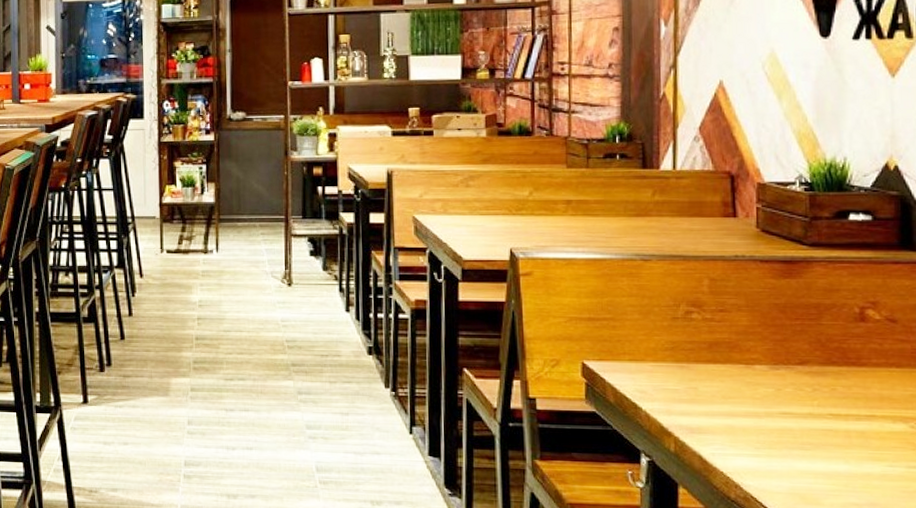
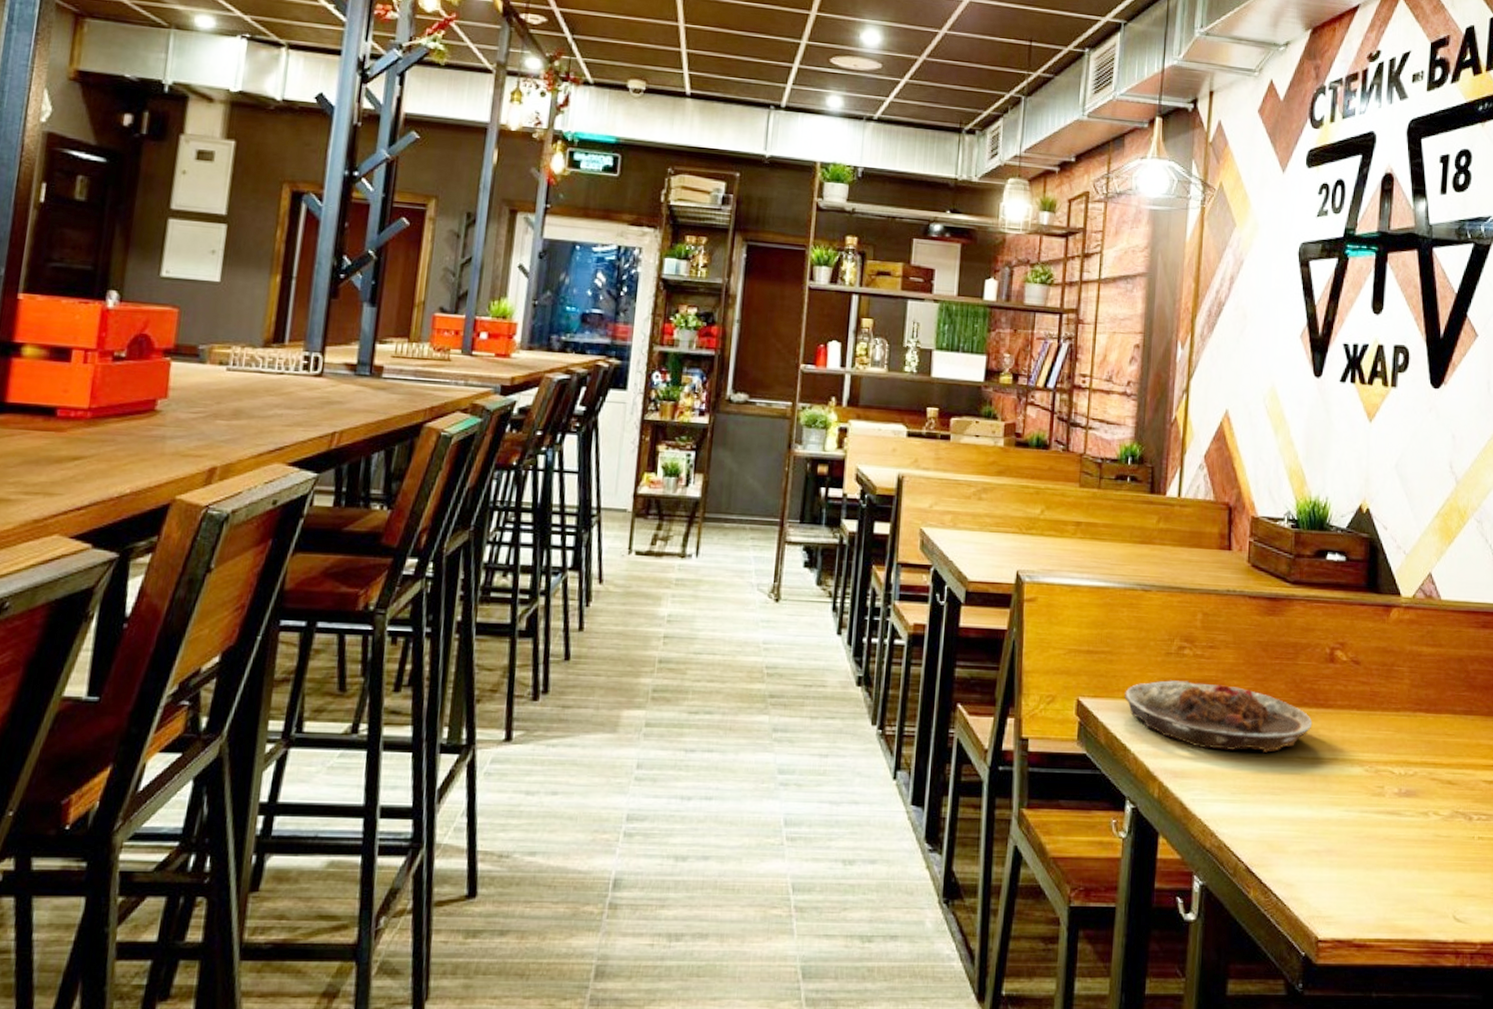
plate: none [631,343,844,410] -> present [1125,680,1313,753]

